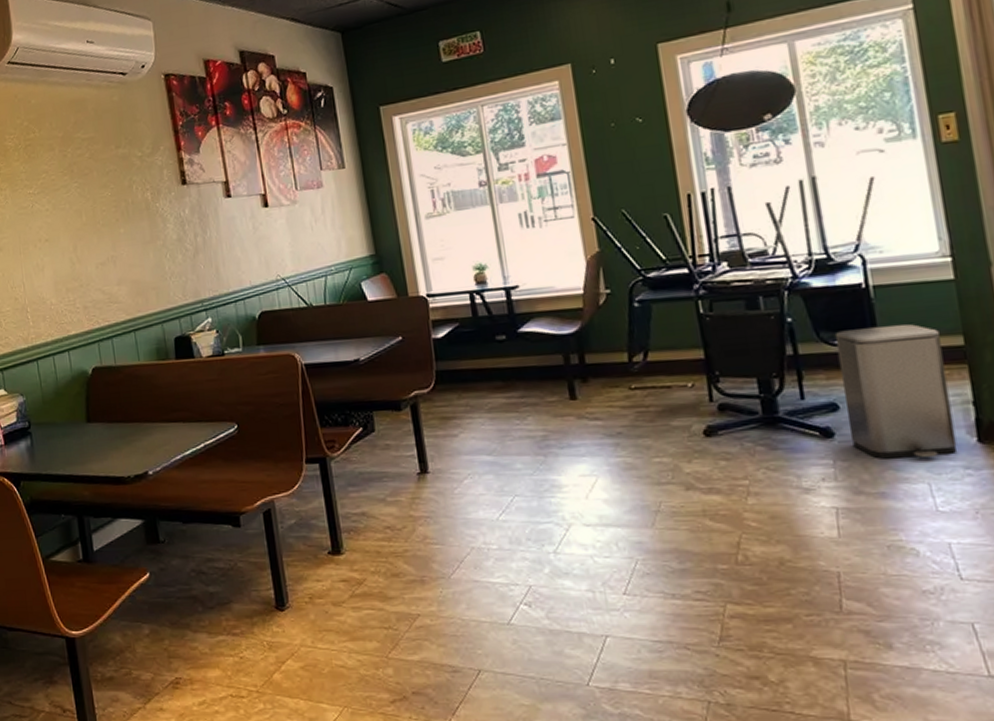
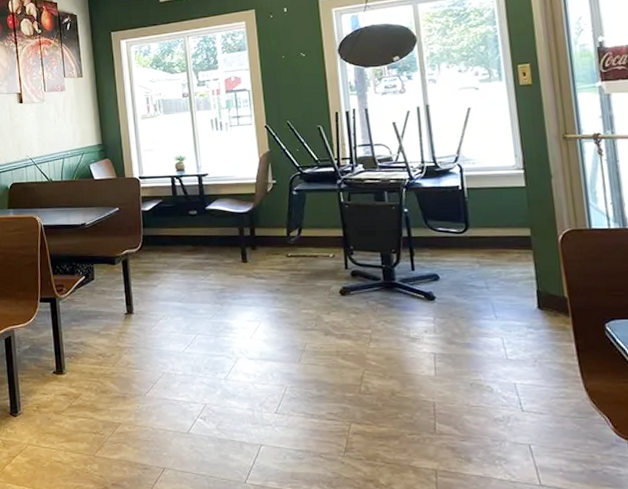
pedal bin: present [834,324,957,459] -> none [438,218,523,318]

